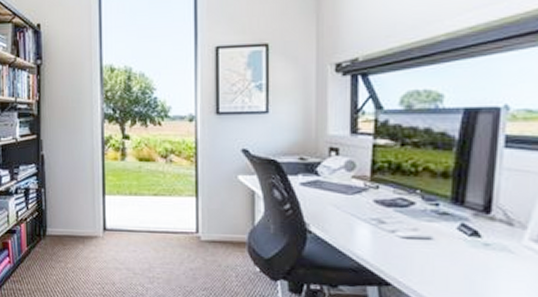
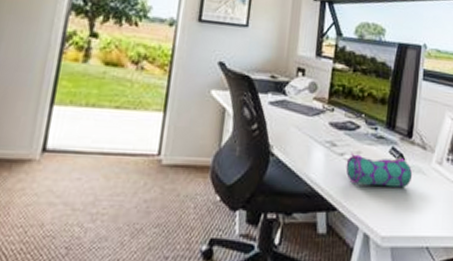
pencil case: none [399,229,494,266] -> present [345,152,413,188]

